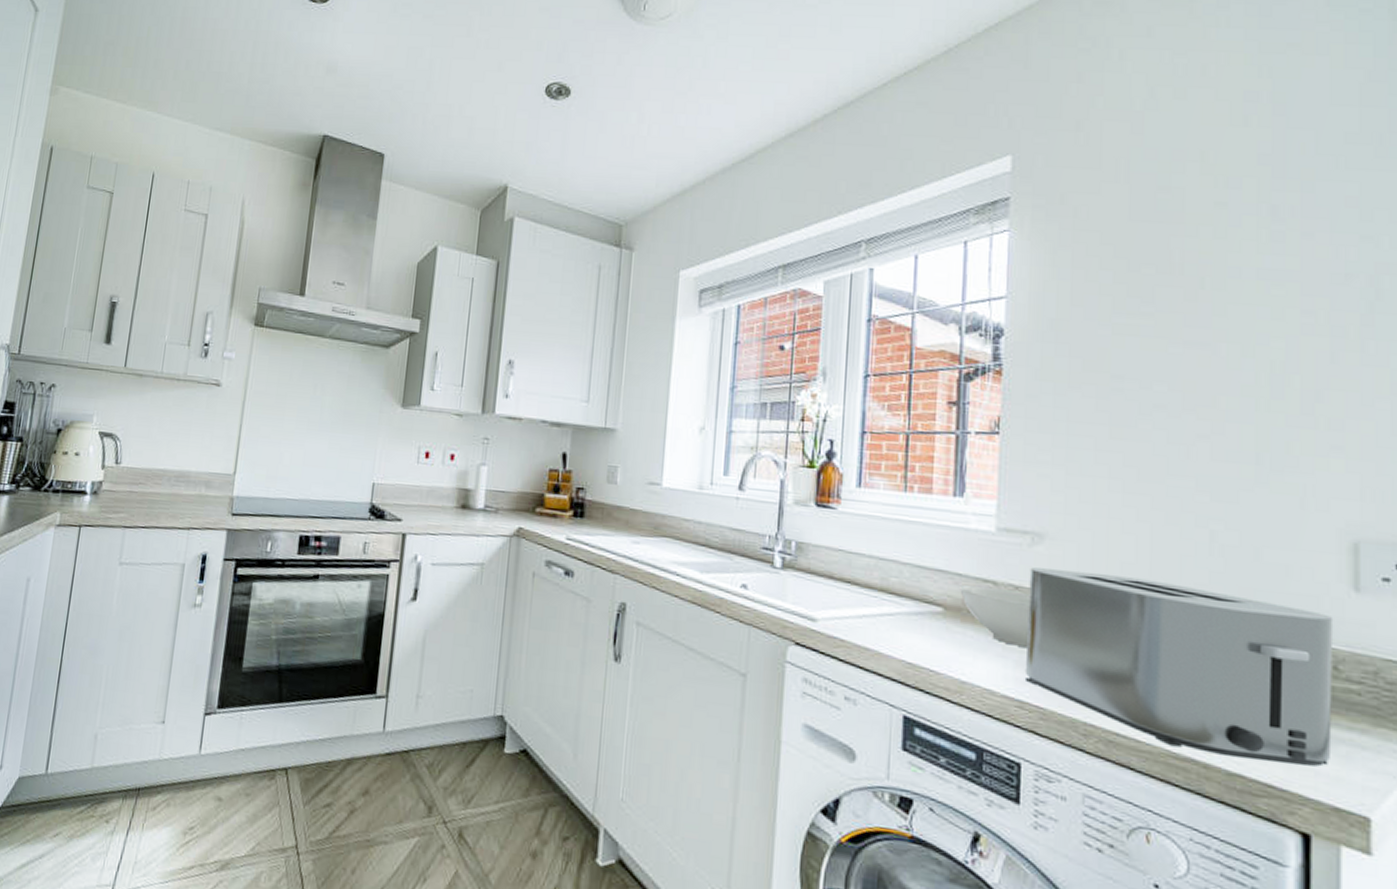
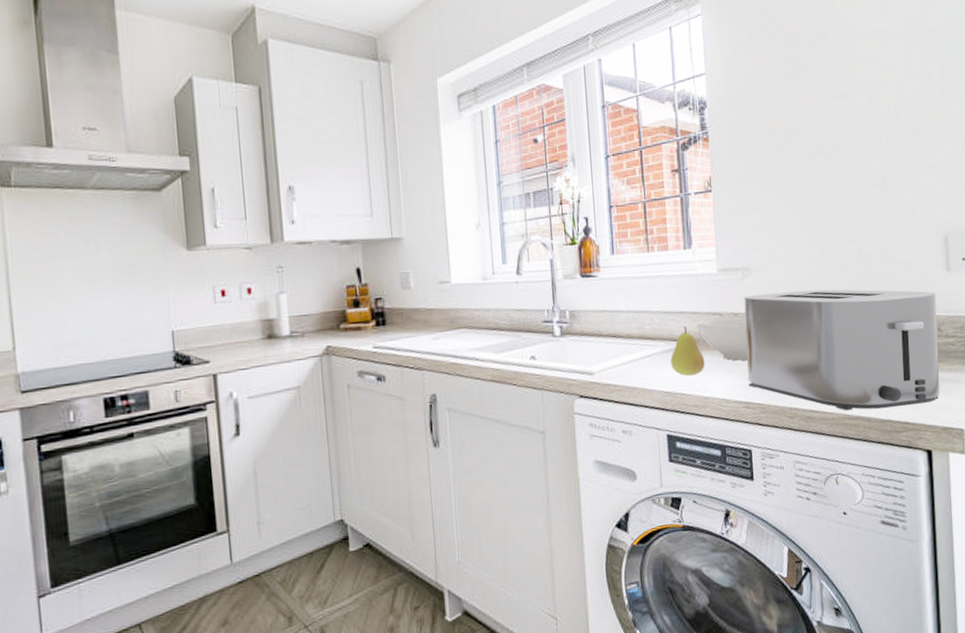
fruit: none [919,588,967,652] -> present [670,326,705,377]

